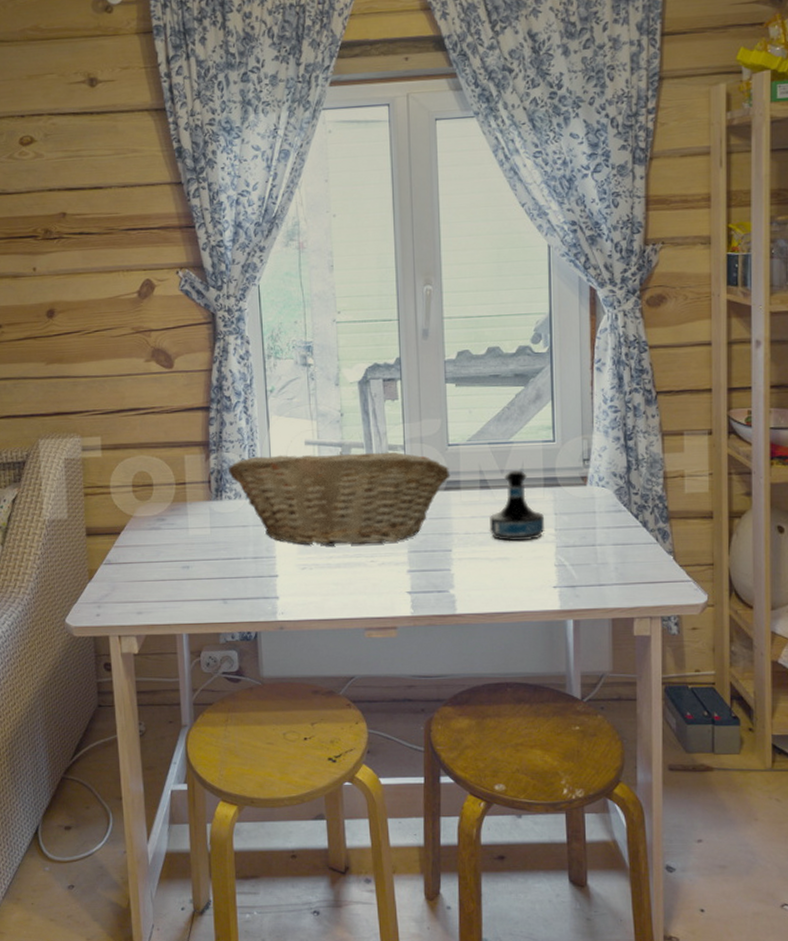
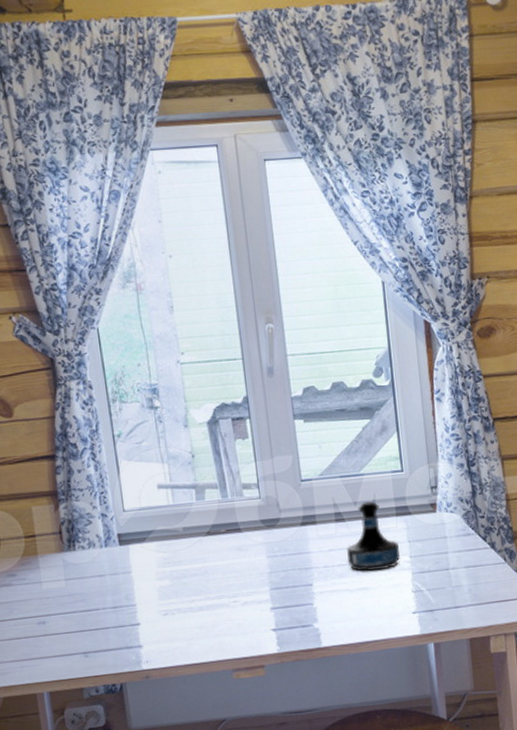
fruit basket: present [229,451,451,546] -> none [80,490,306,591]

